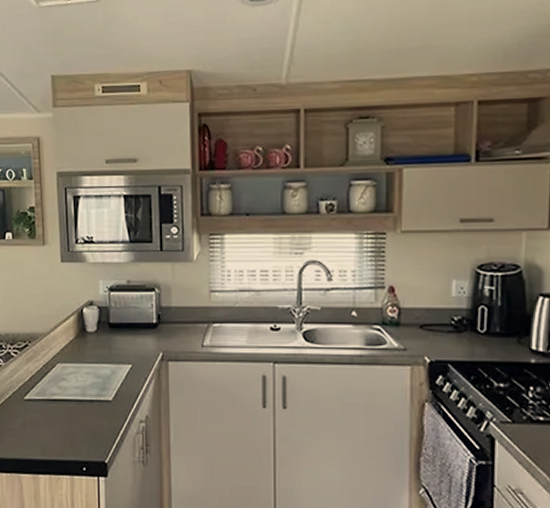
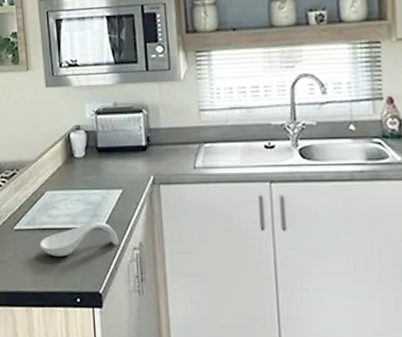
spoon rest: none [49,395,126,427] -> present [40,222,119,257]

